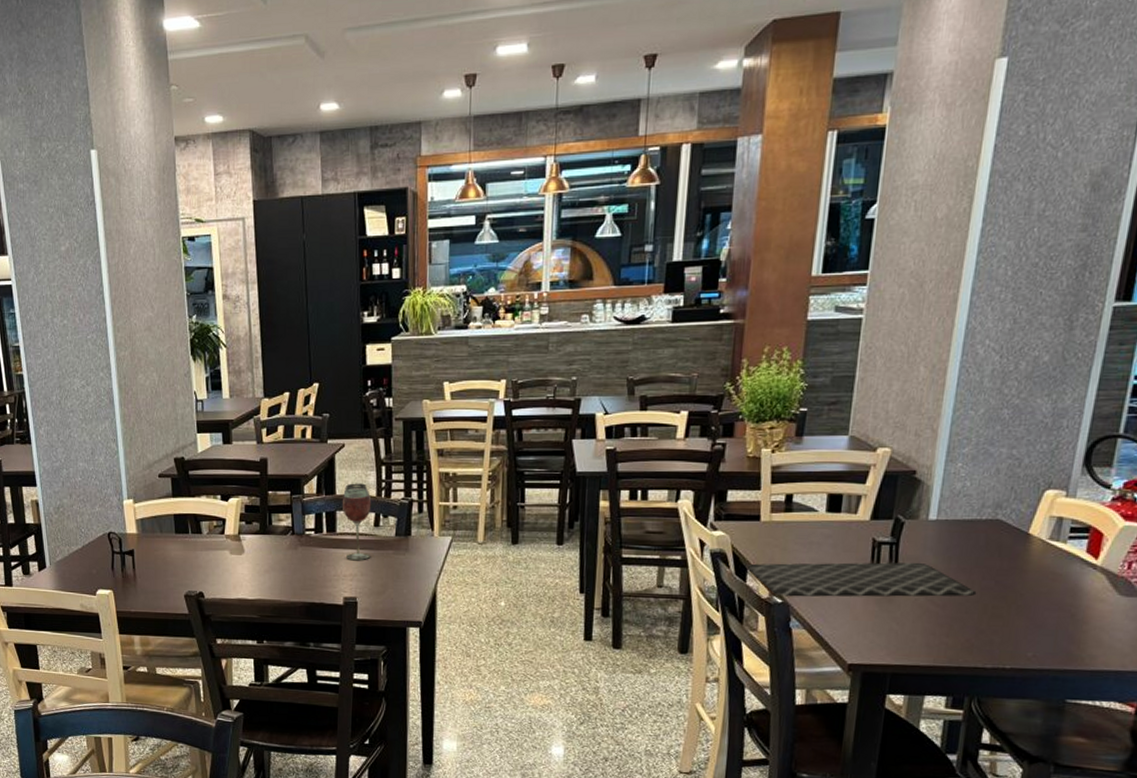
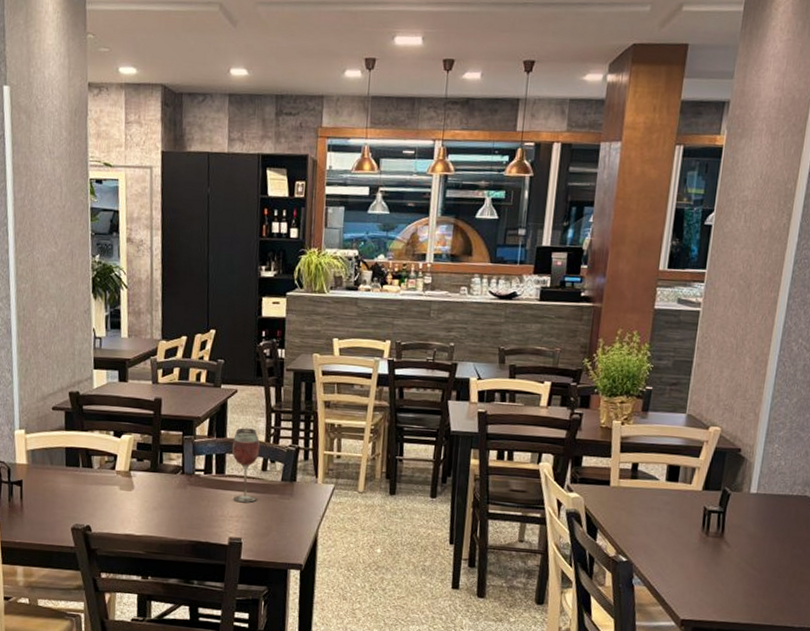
placemat: present [746,561,977,598] -> none [597,524,788,563]

